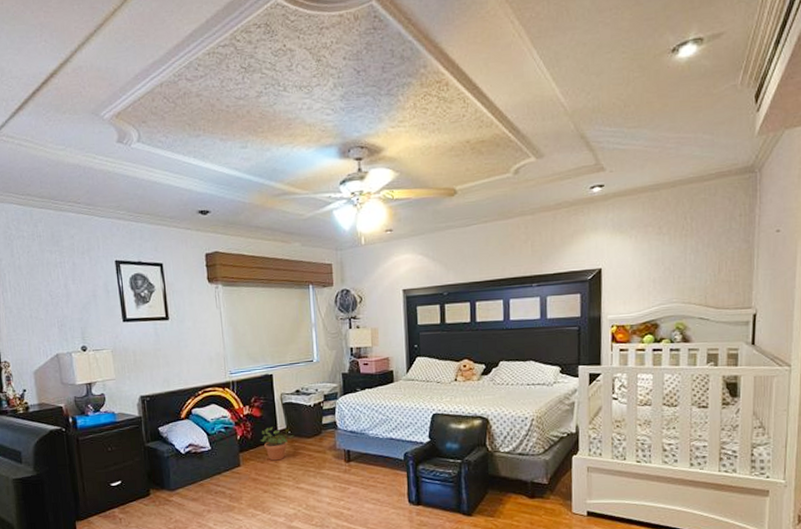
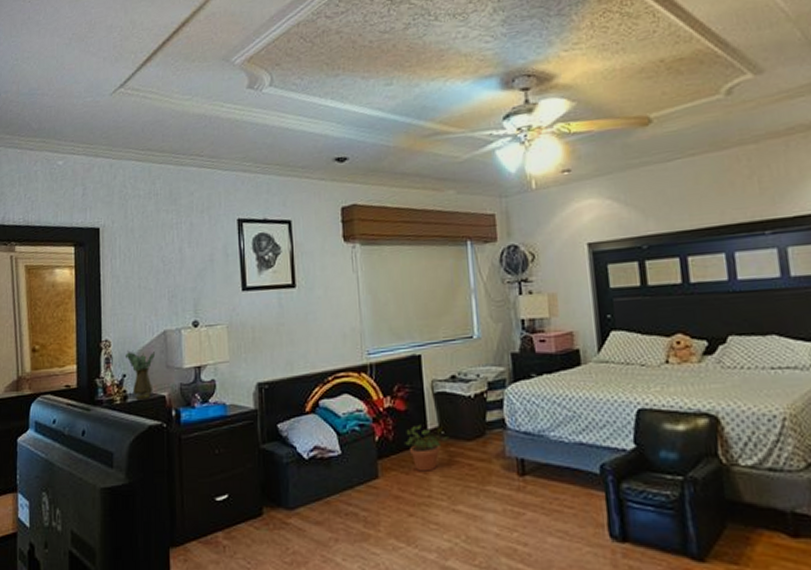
vase: none [24,370,51,410] -> present [126,350,155,401]

